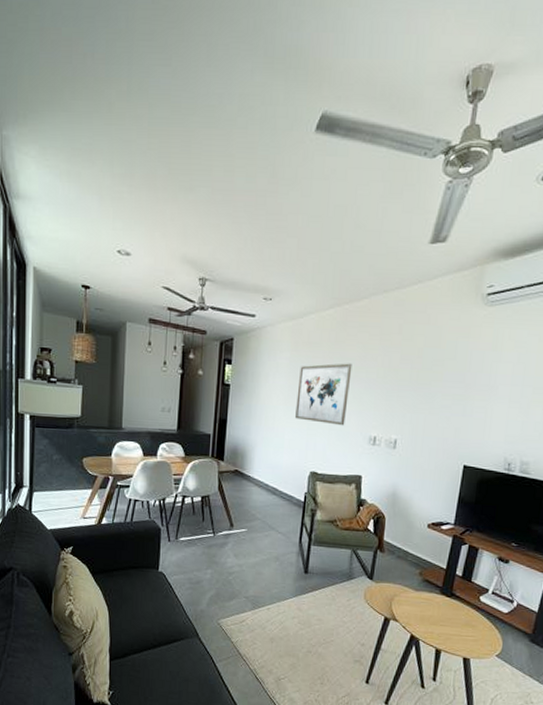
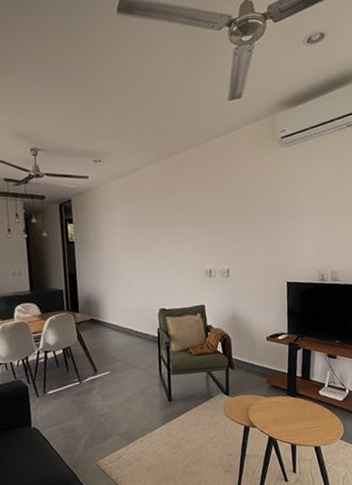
wall art: present [295,363,352,426] -> none [136,208,183,265]

